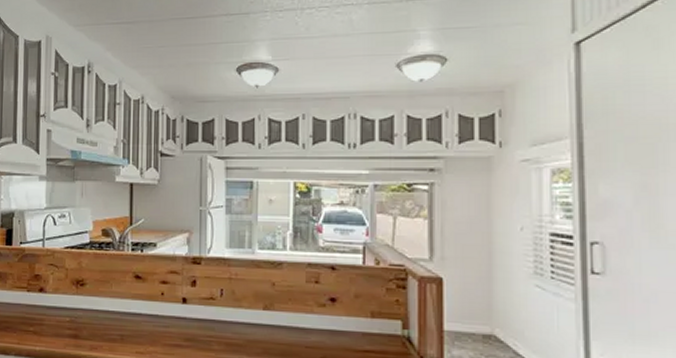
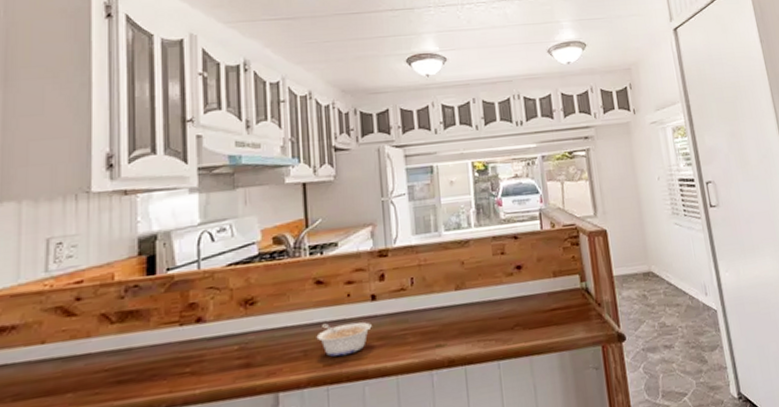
legume: none [132,315,181,348] -> present [316,321,372,357]

